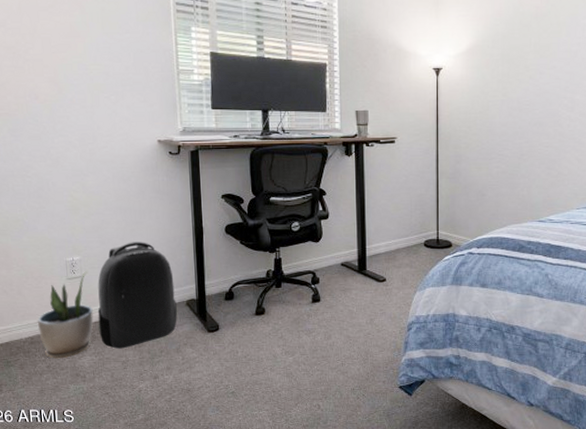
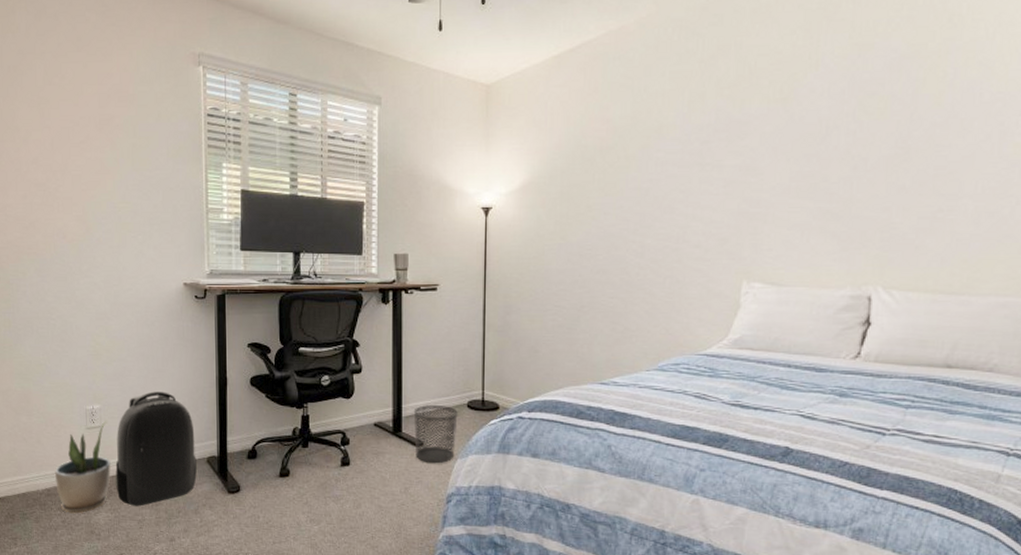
waste bin: none [376,245,416,296] -> present [413,405,458,463]

